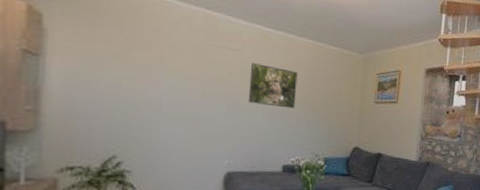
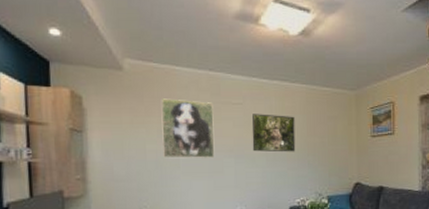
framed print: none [142,31,208,104] -> present [161,98,215,158]

